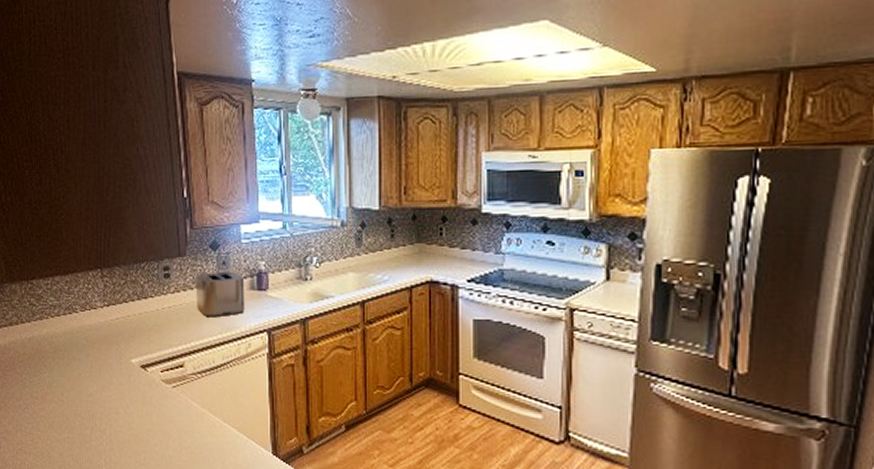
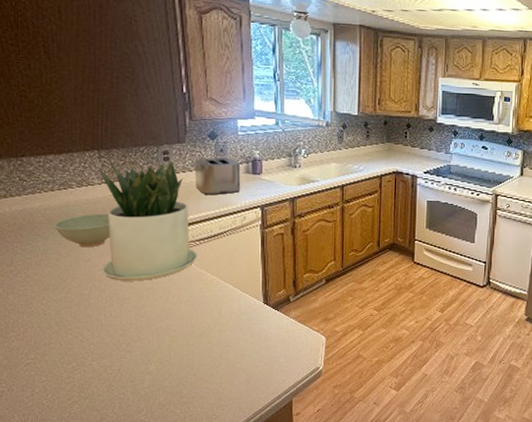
bowl: none [58,340,112,380] -> present [53,213,111,248]
planter: none [100,278,199,421] -> present [97,161,197,281]

